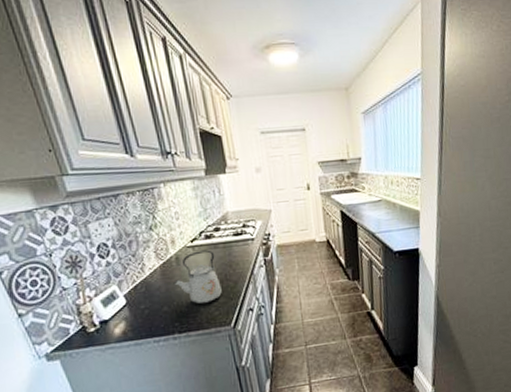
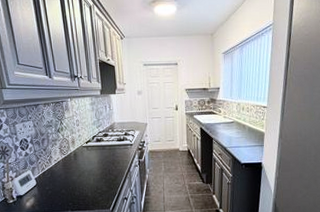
kettle: present [173,250,222,305] -> none [71,150,105,191]

